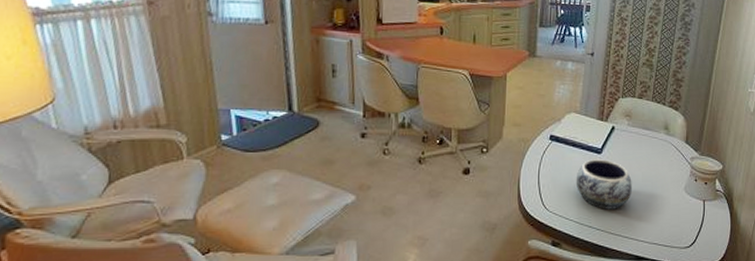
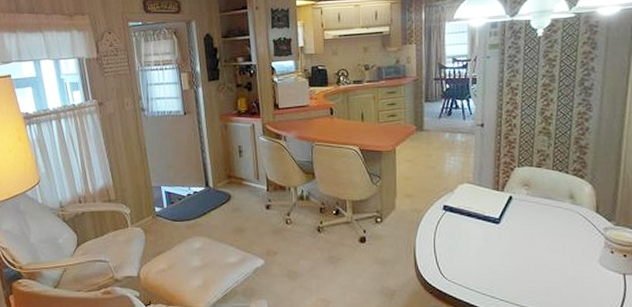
decorative bowl: present [575,159,632,210] -> none [473,229,537,280]

